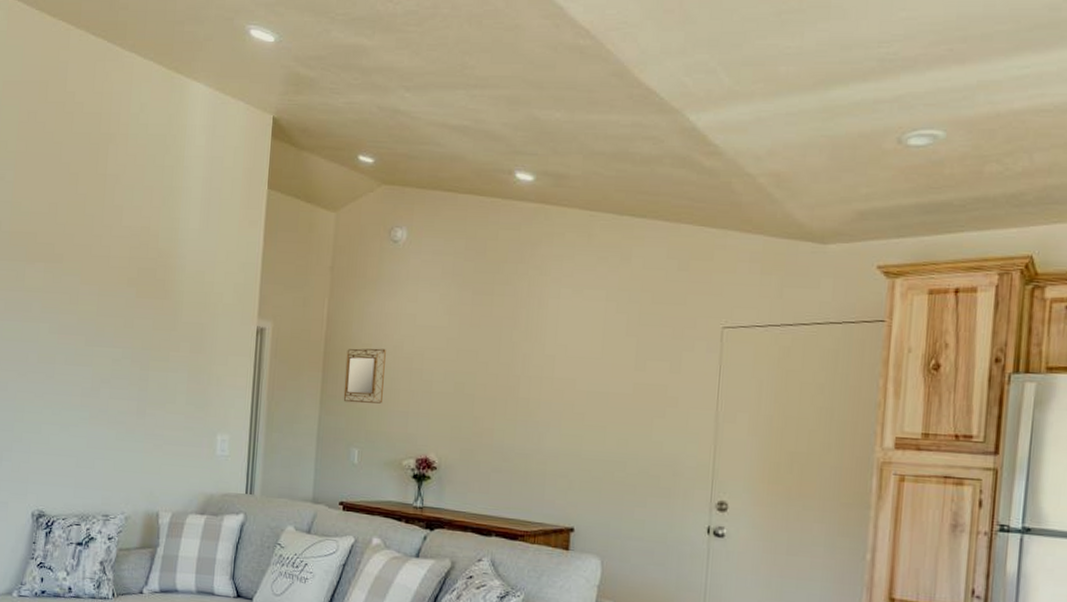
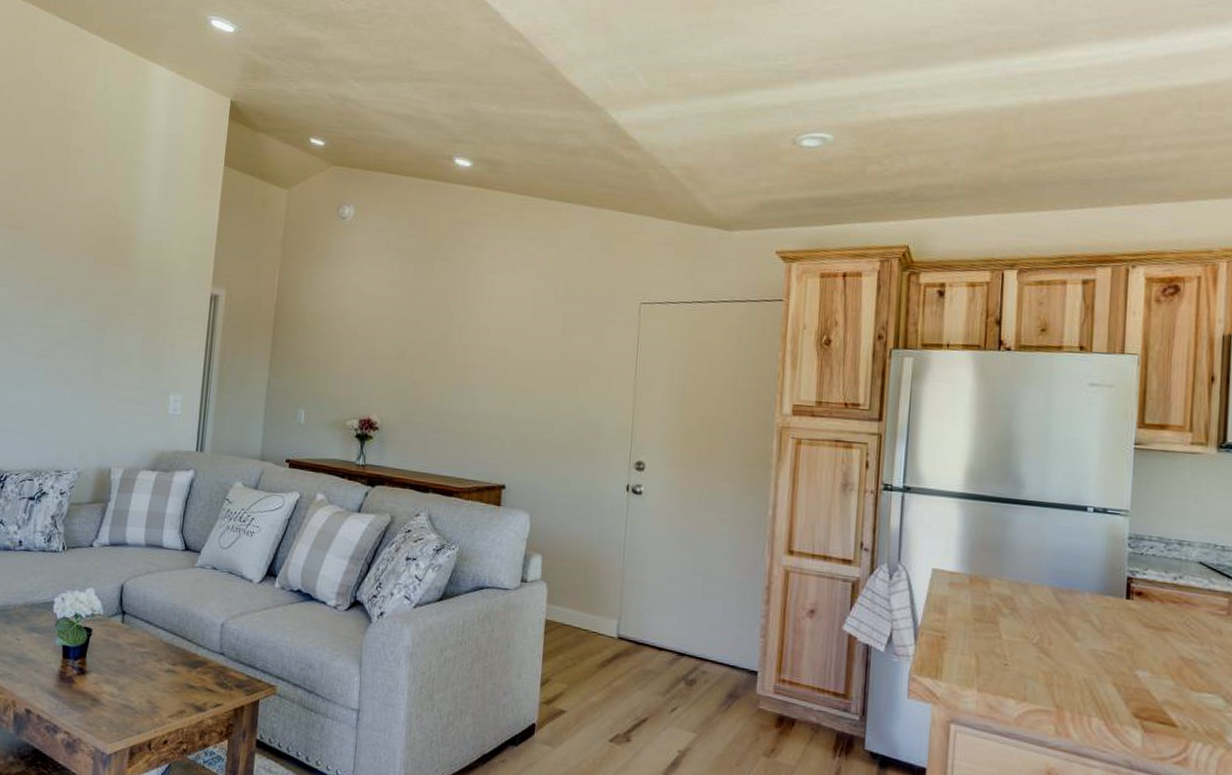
home mirror: present [343,348,386,404] -> none [291,316,333,368]

